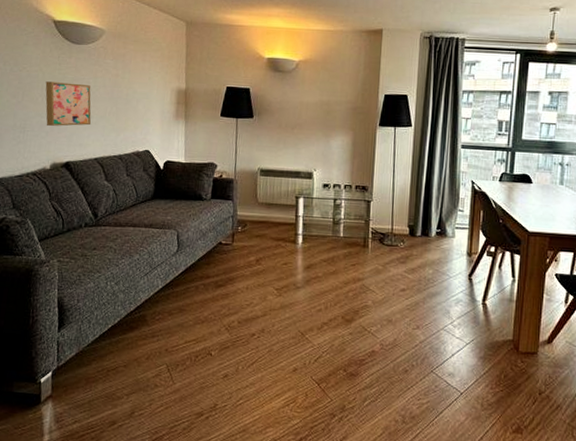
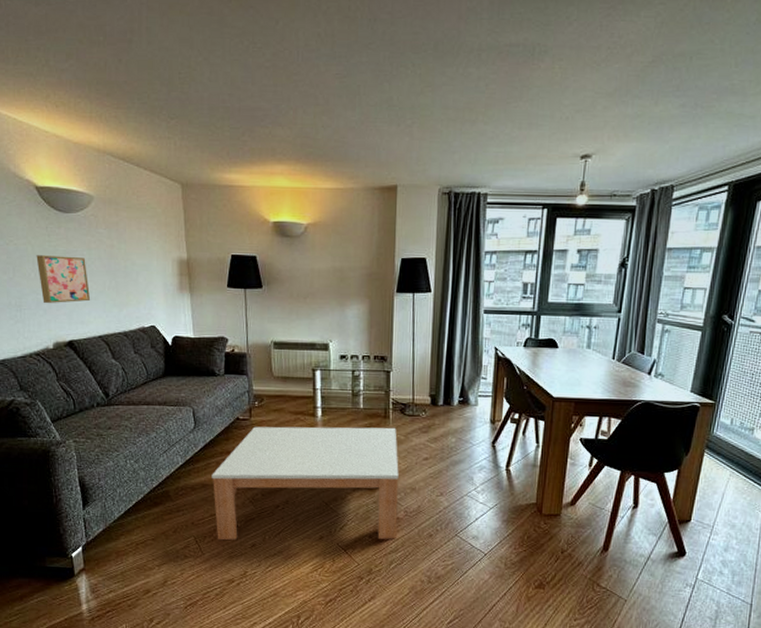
coffee table: none [189,251,376,374] -> present [212,426,399,541]

